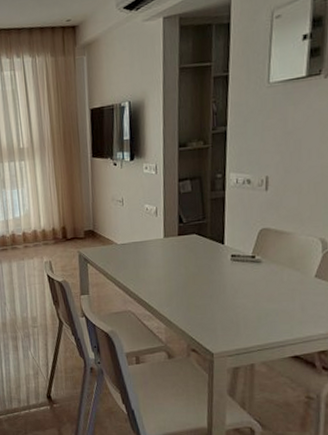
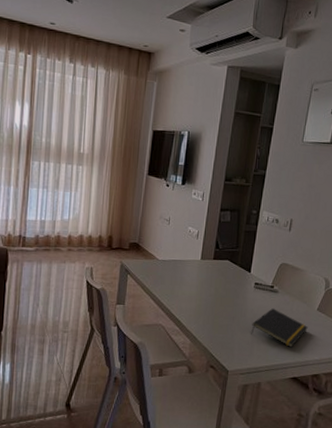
notepad: none [234,281,306,322] -> present [251,308,308,347]

